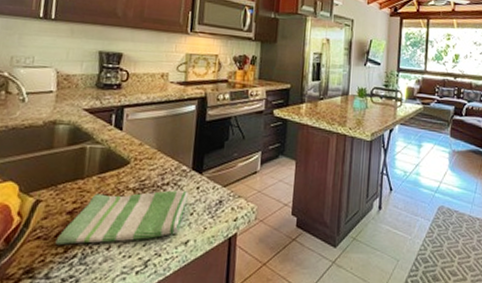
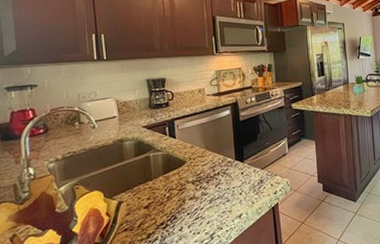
dish towel: present [55,189,188,245] -> none [139,176,236,232]

